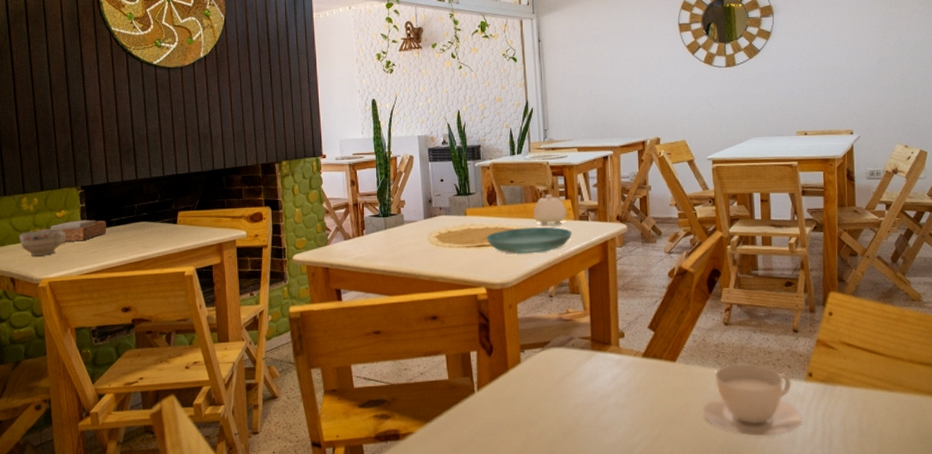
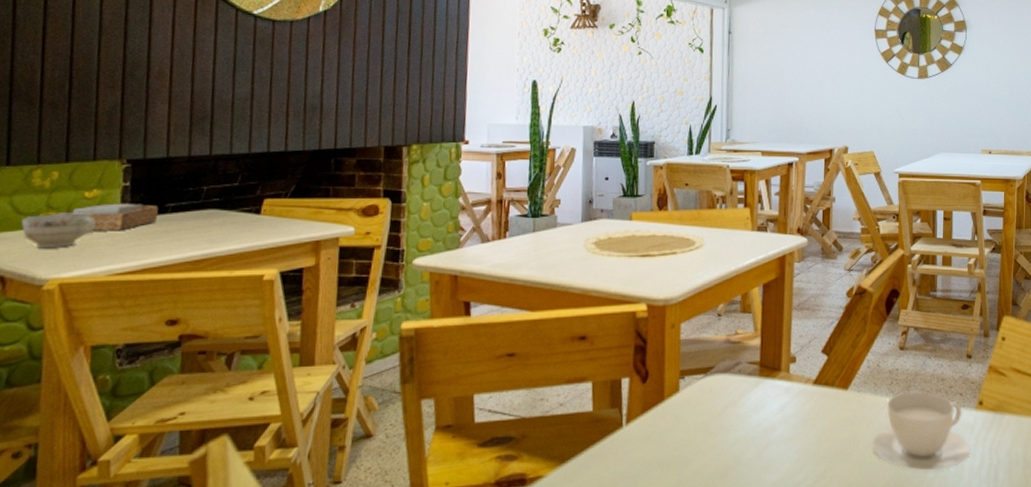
saucer: present [486,226,573,254] -> none [652,236,749,266]
sugar bowl: present [533,193,567,226] -> none [707,200,745,236]

